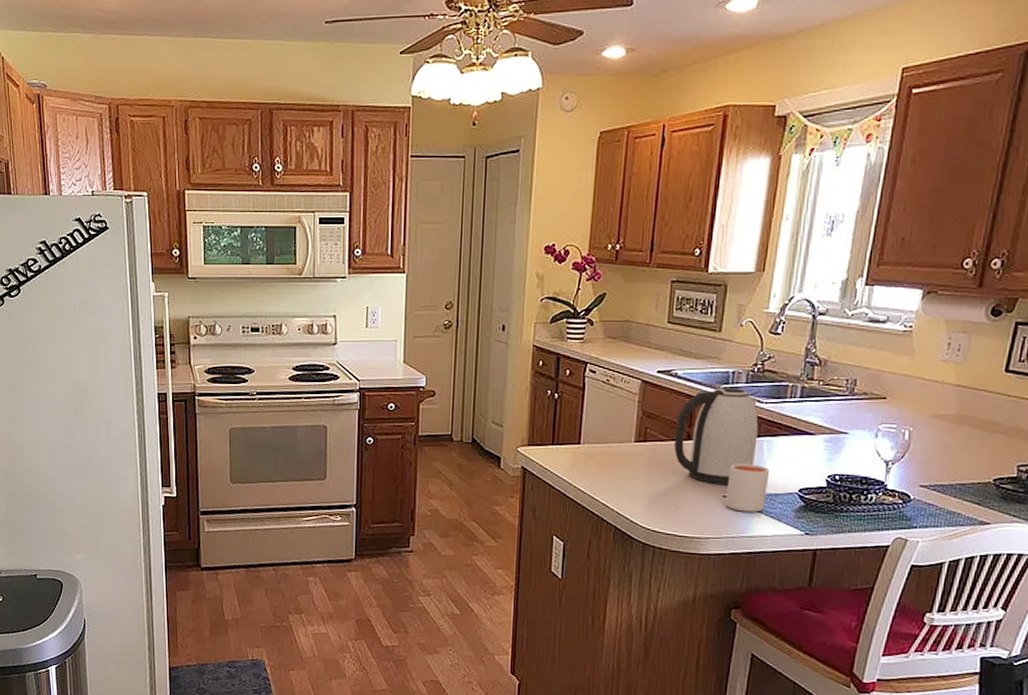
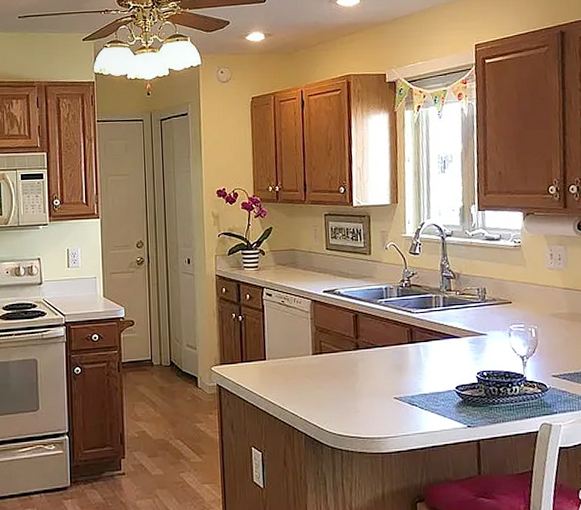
kettle: present [673,386,759,484] -> none [345,300,415,387]
mug: present [725,463,770,513] -> none [395,367,430,411]

